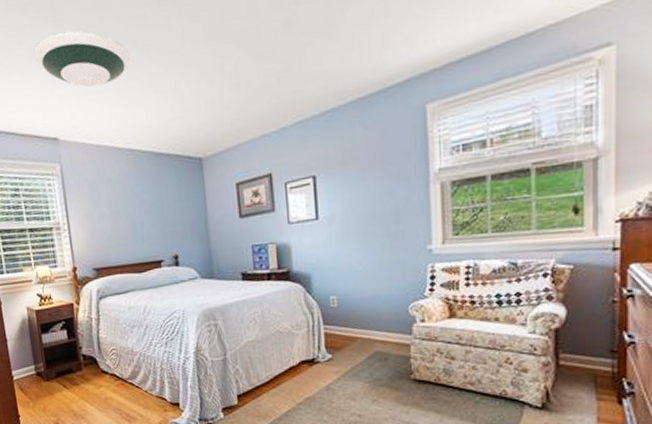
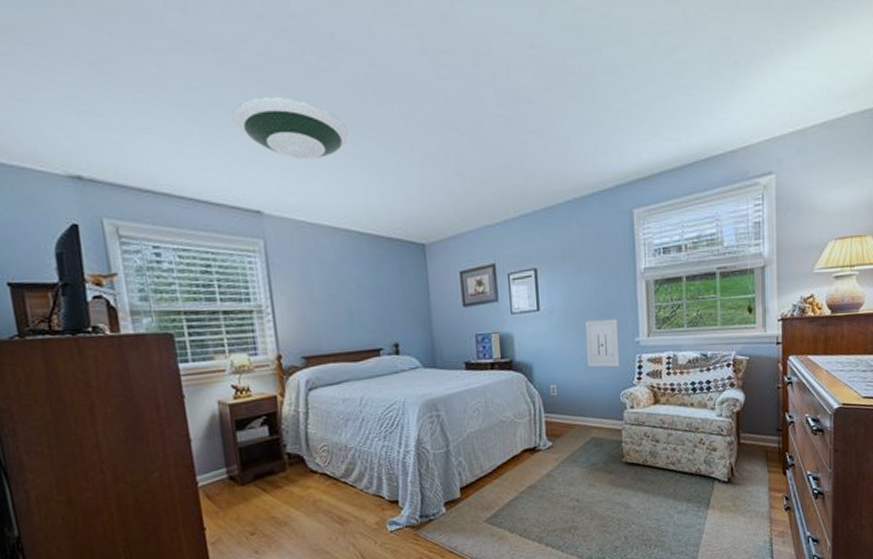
wall art: none [369,225,409,278] -> present [585,318,620,368]

